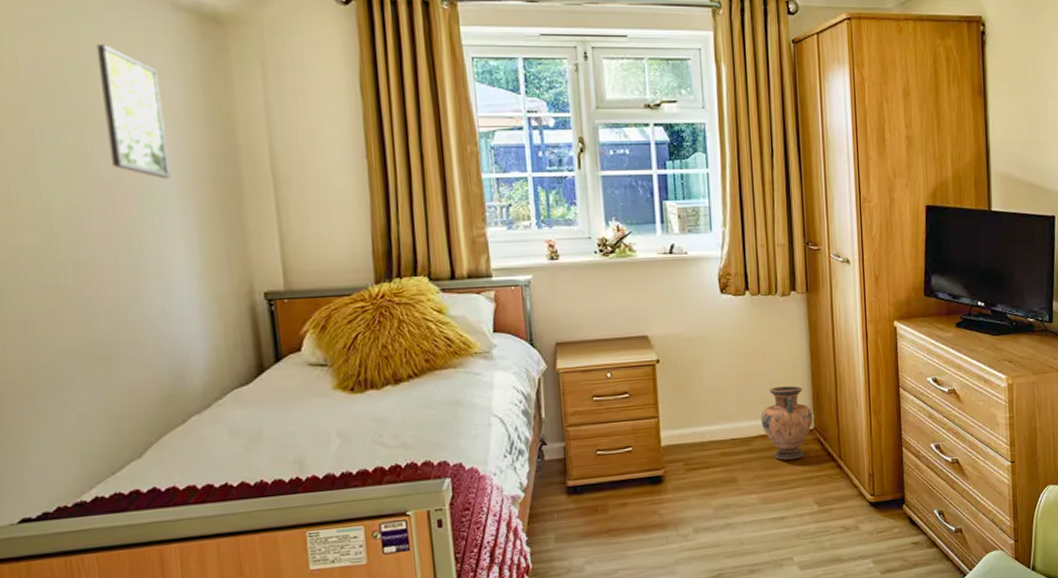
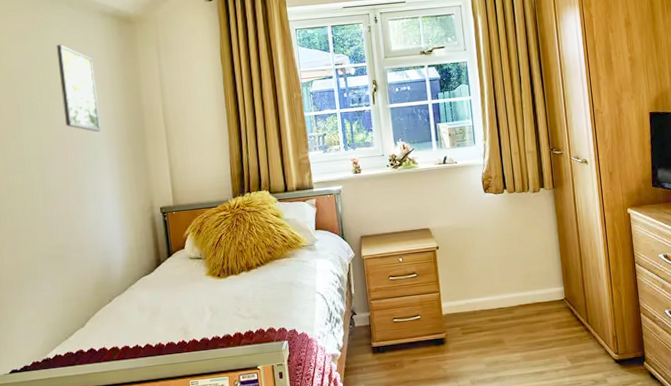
vase: present [760,385,814,460] -> none [520,264,564,325]

